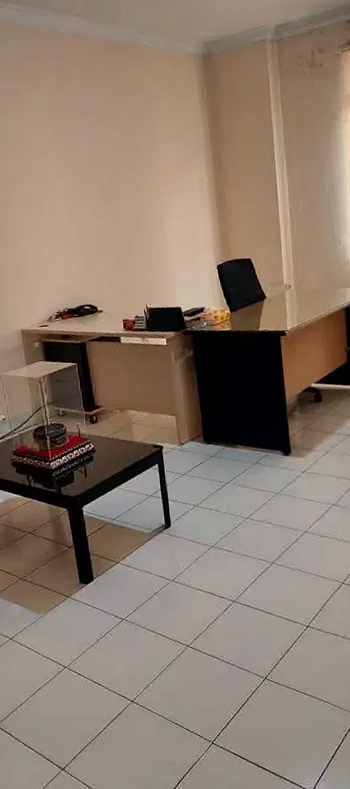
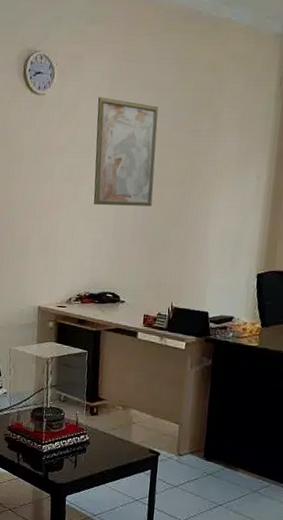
wall art: none [41,127,110,227] -> present [93,97,159,207]

